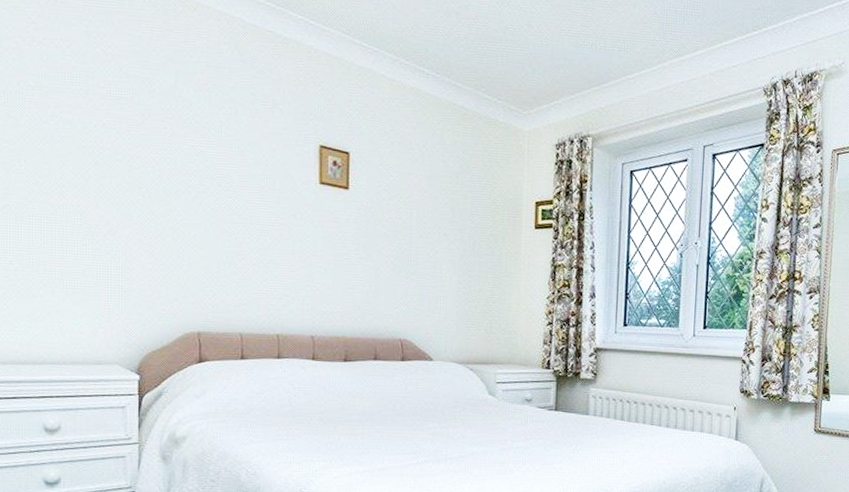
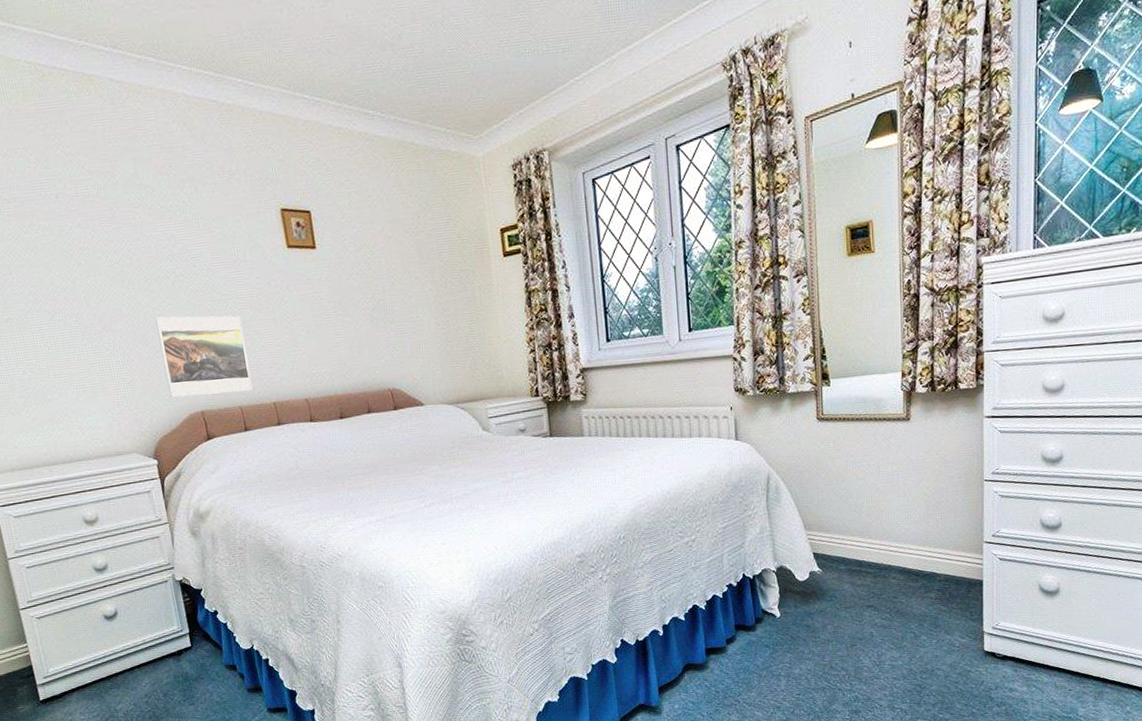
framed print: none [167,229,258,318] -> present [155,316,253,397]

